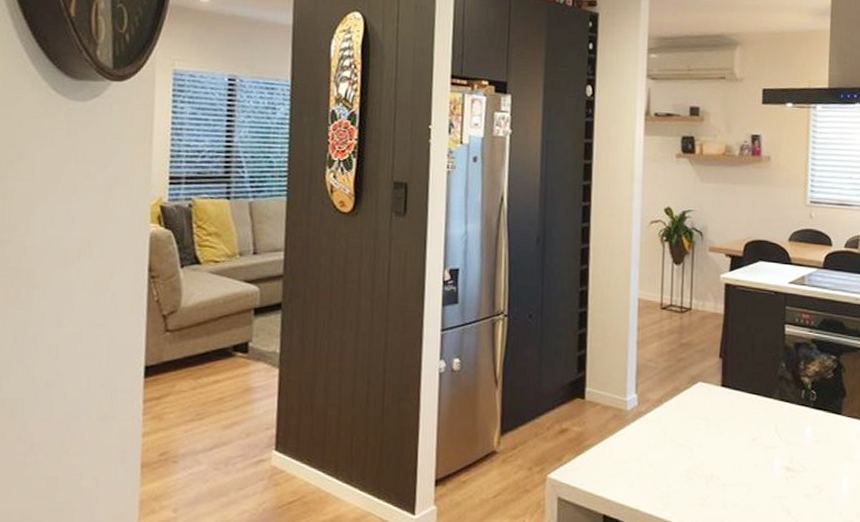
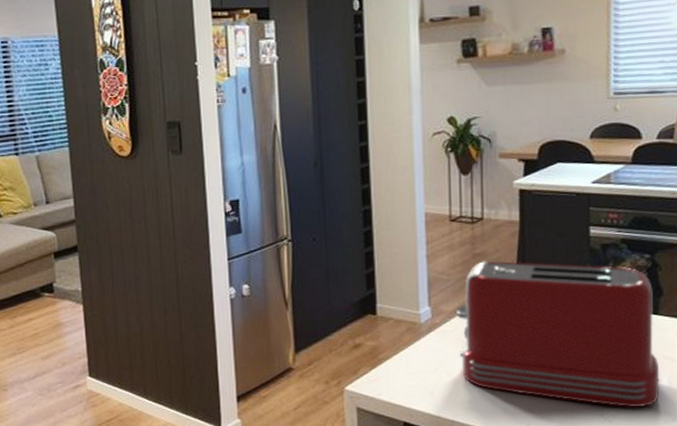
toaster: none [661,351,841,508] -> present [456,261,660,408]

